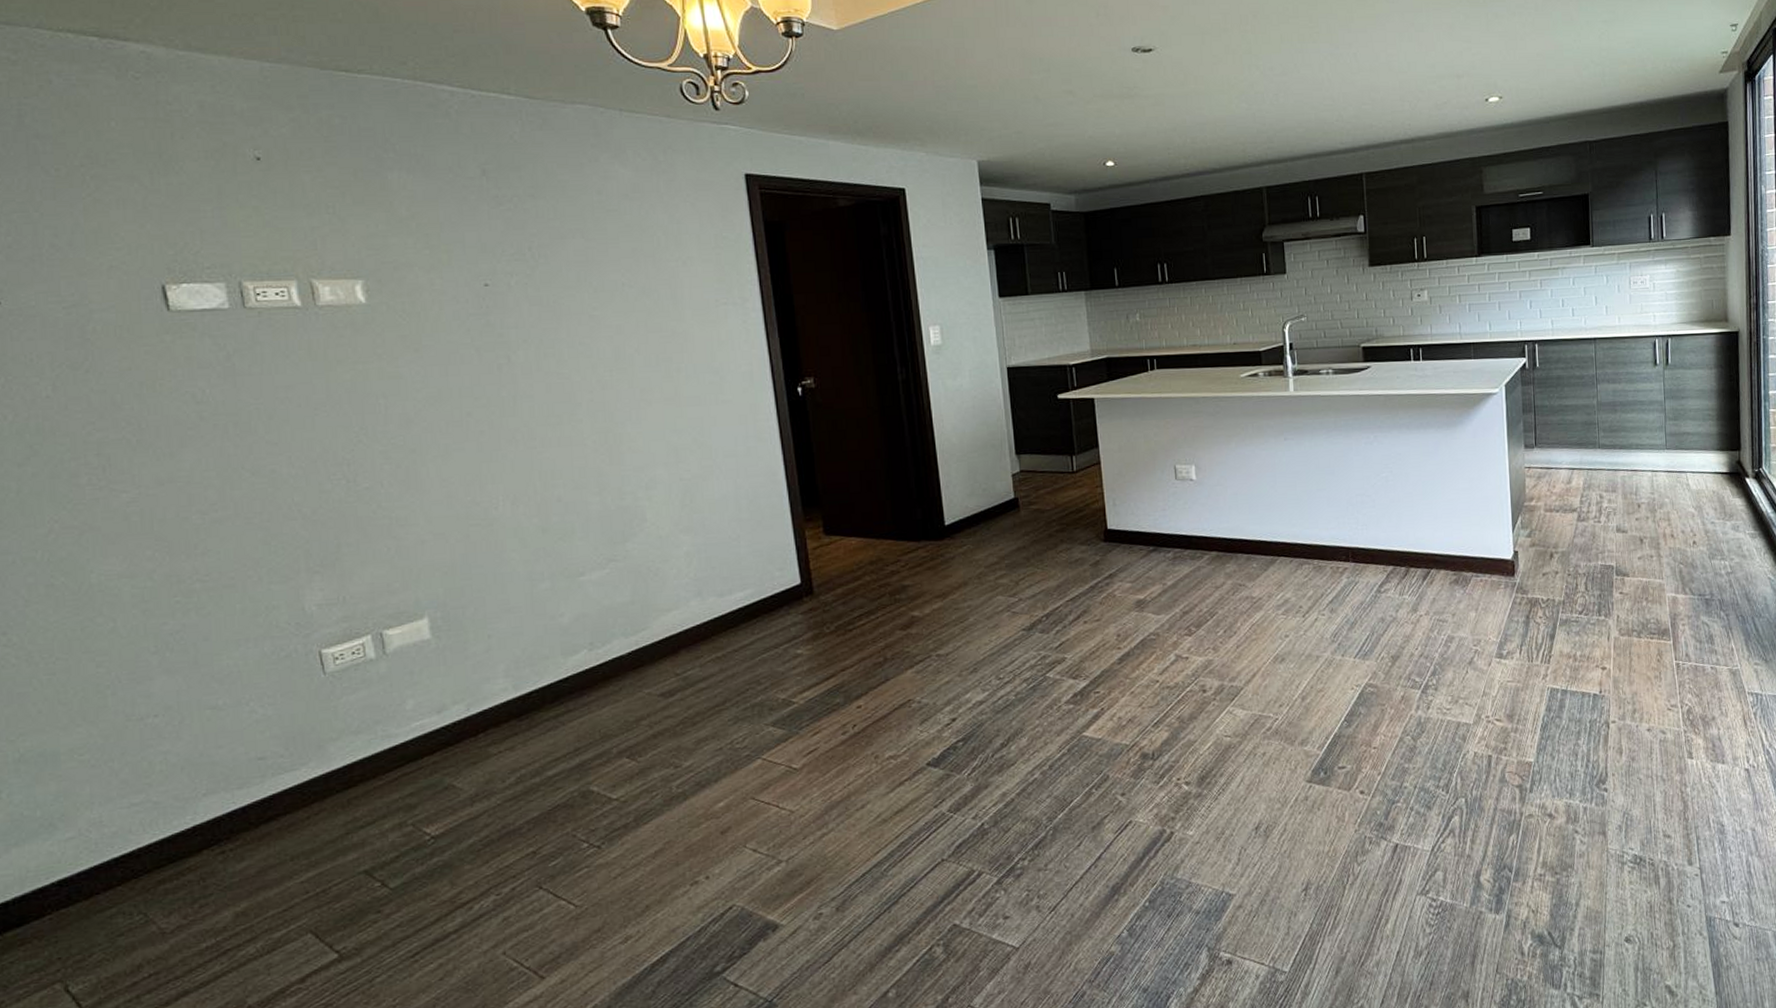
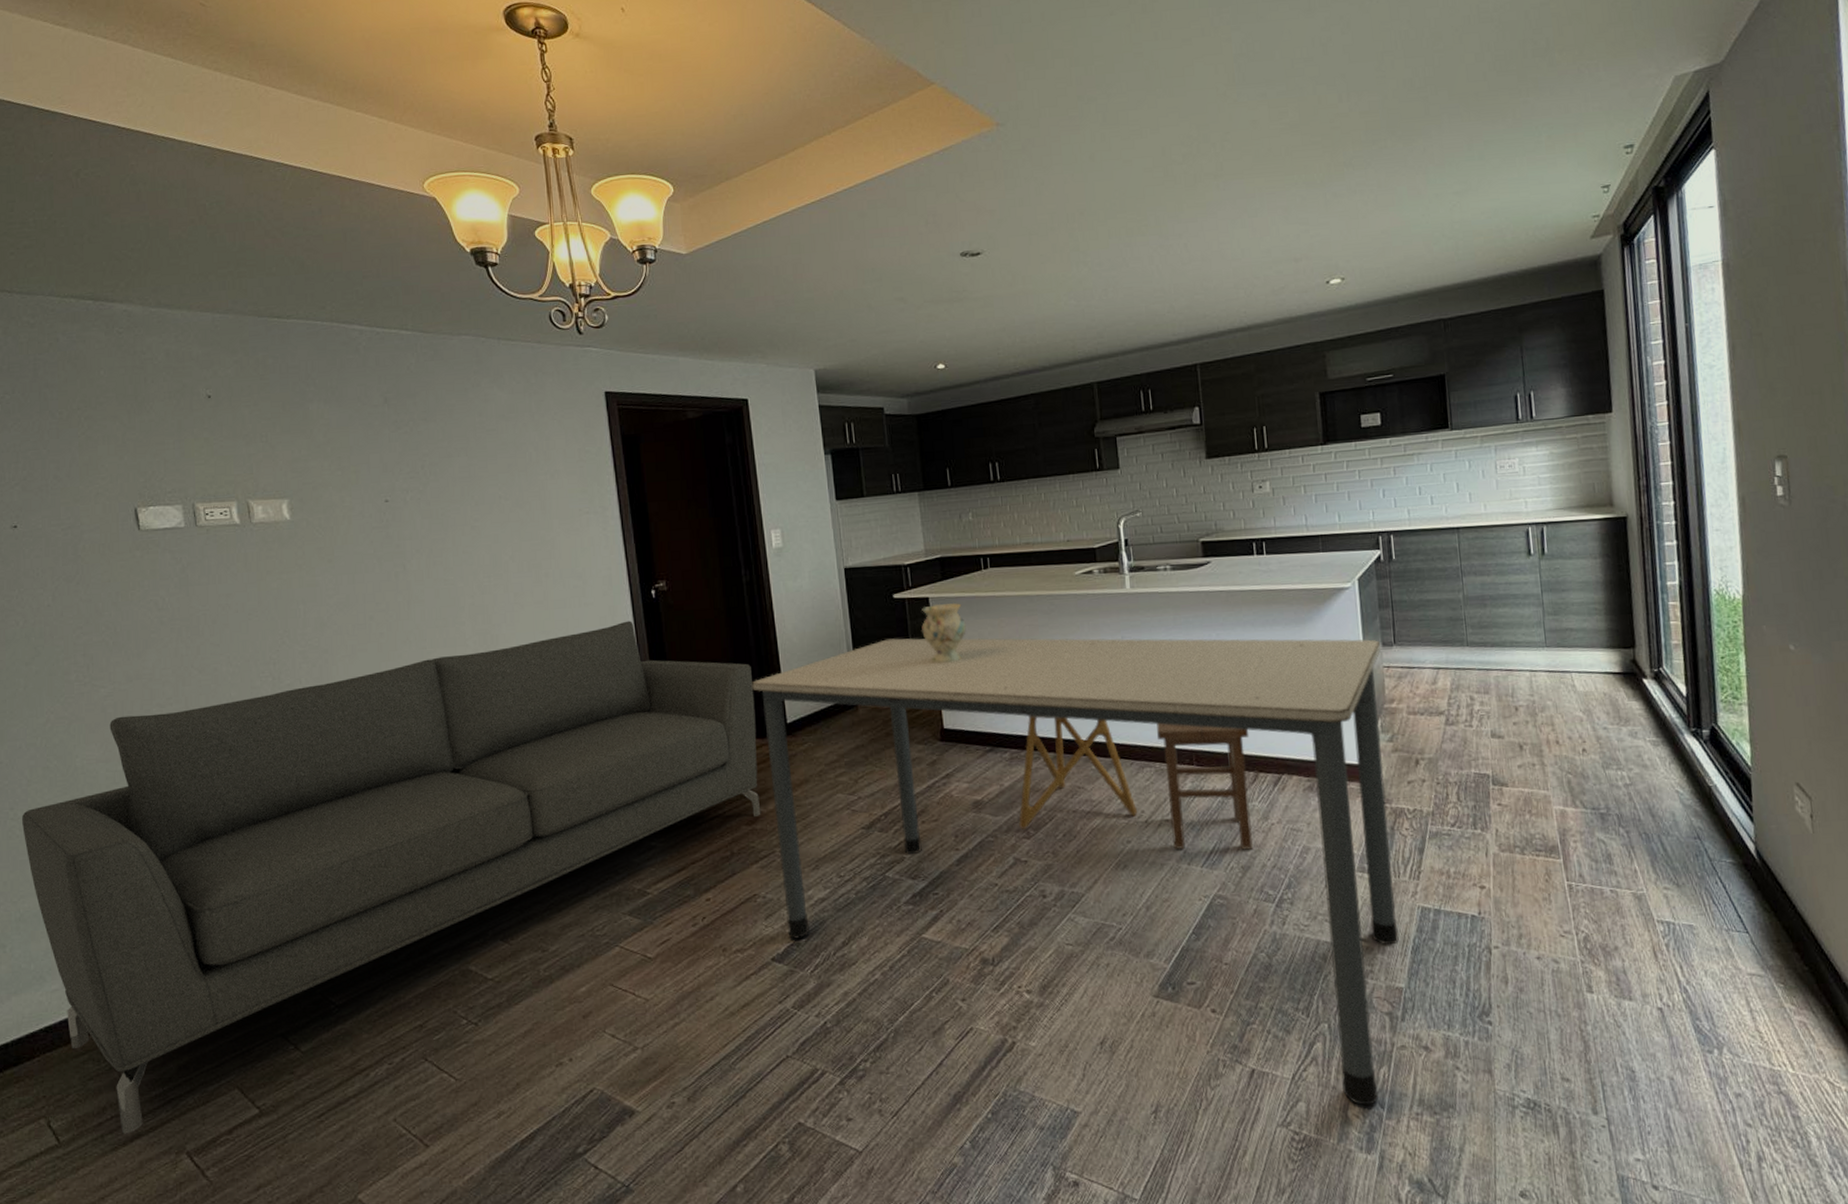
sofa: none [19,419,916,993] -> present [22,620,760,1134]
dining table: none [908,439,1530,871] -> present [752,637,1399,1106]
vase: none [1086,403,1132,464] -> present [922,602,966,664]
stool: none [1181,515,1296,627] -> present [1019,715,1138,830]
stool: none [1315,522,1403,642] -> present [1156,723,1254,850]

